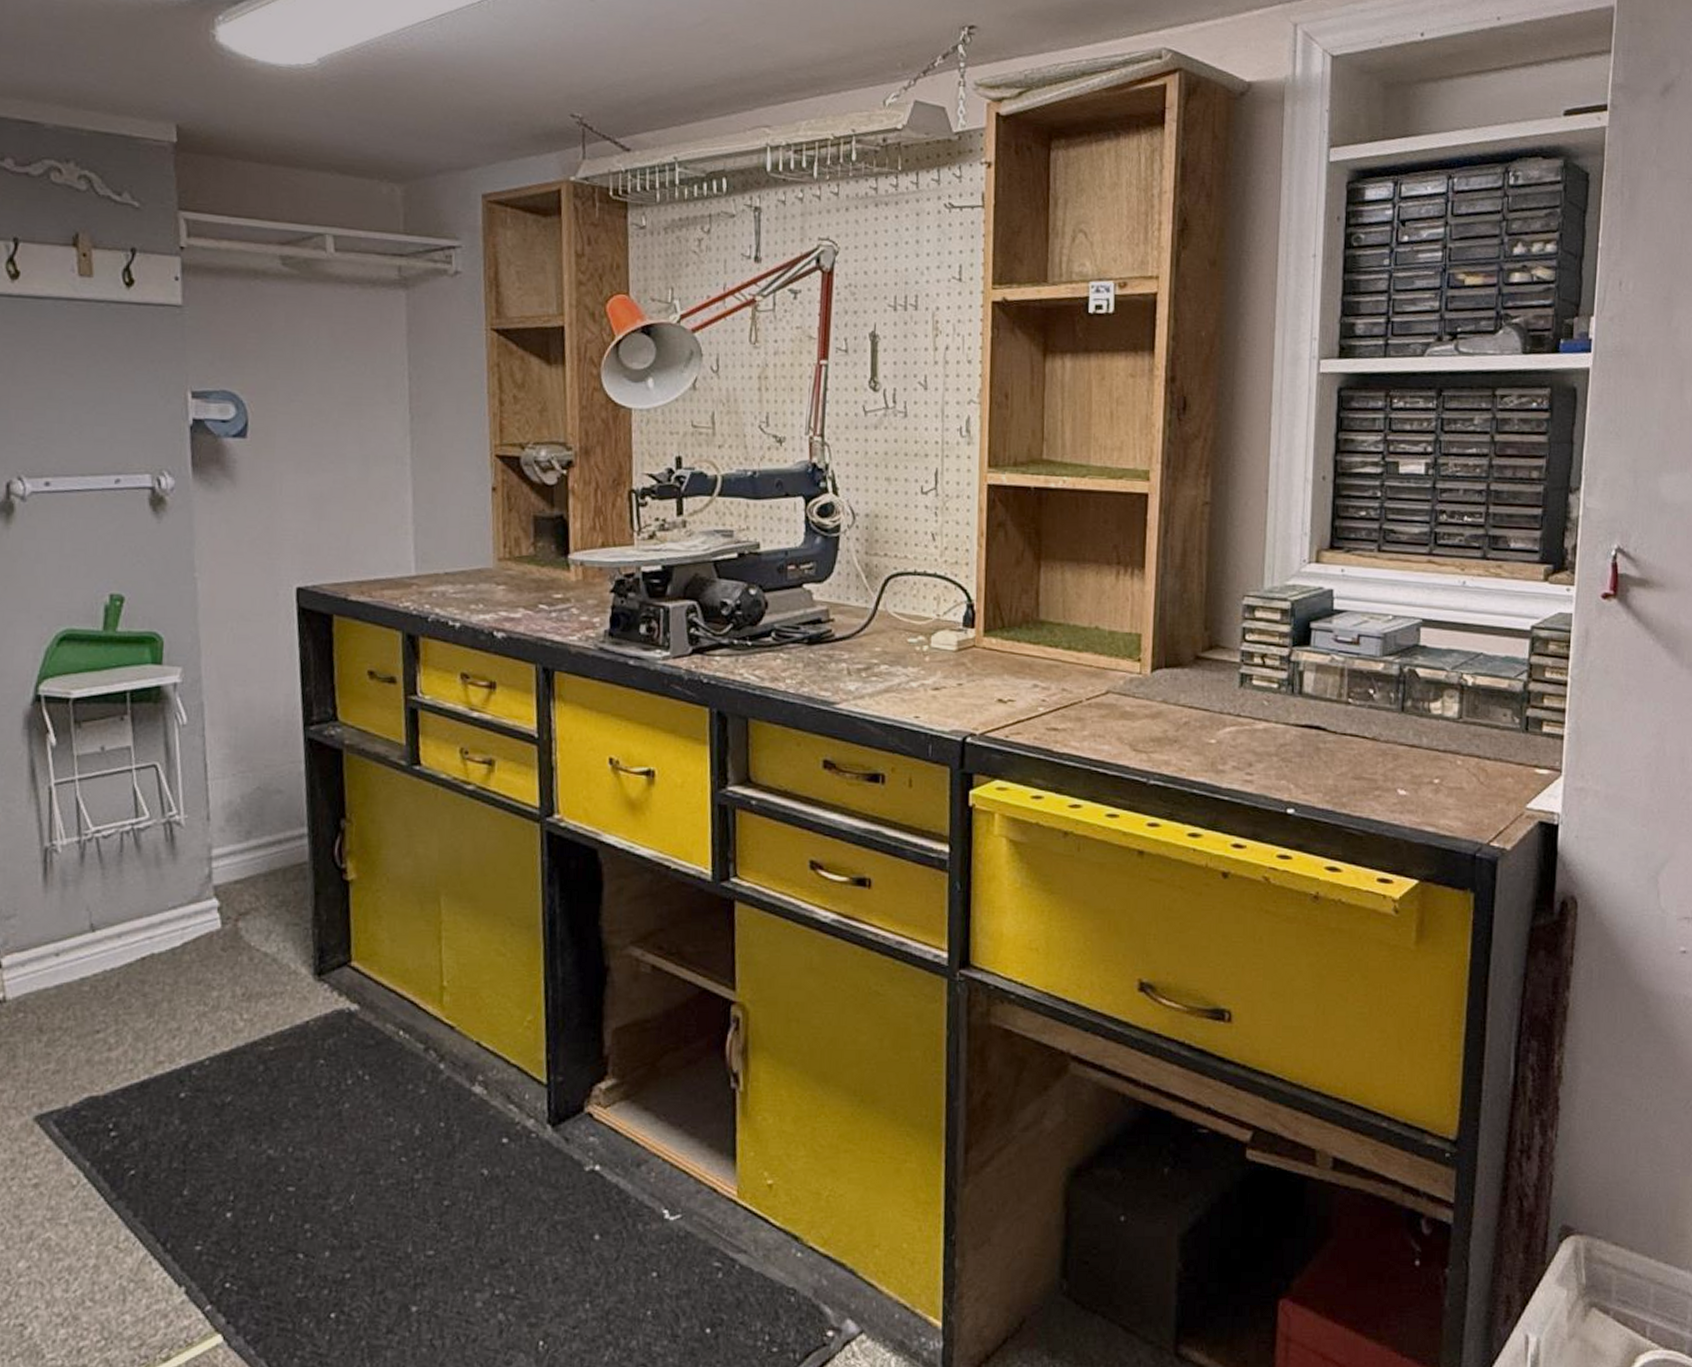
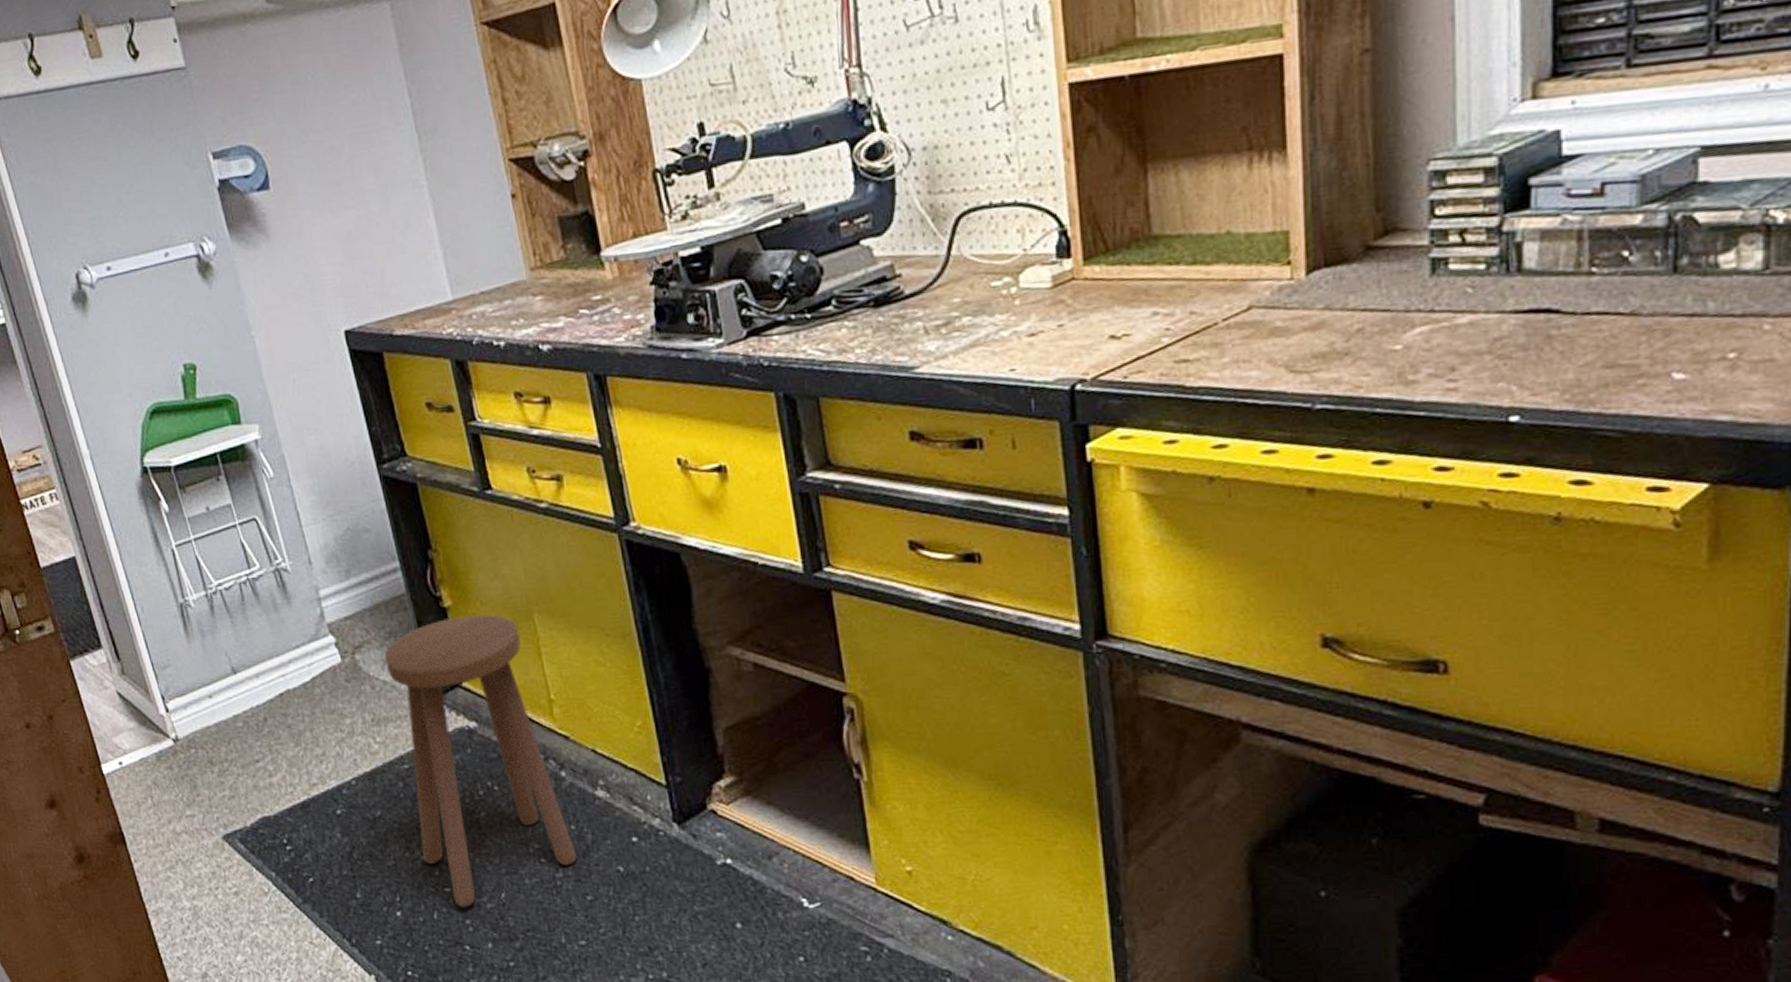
stool: none [269,890,442,1210] -> present [384,614,578,908]

